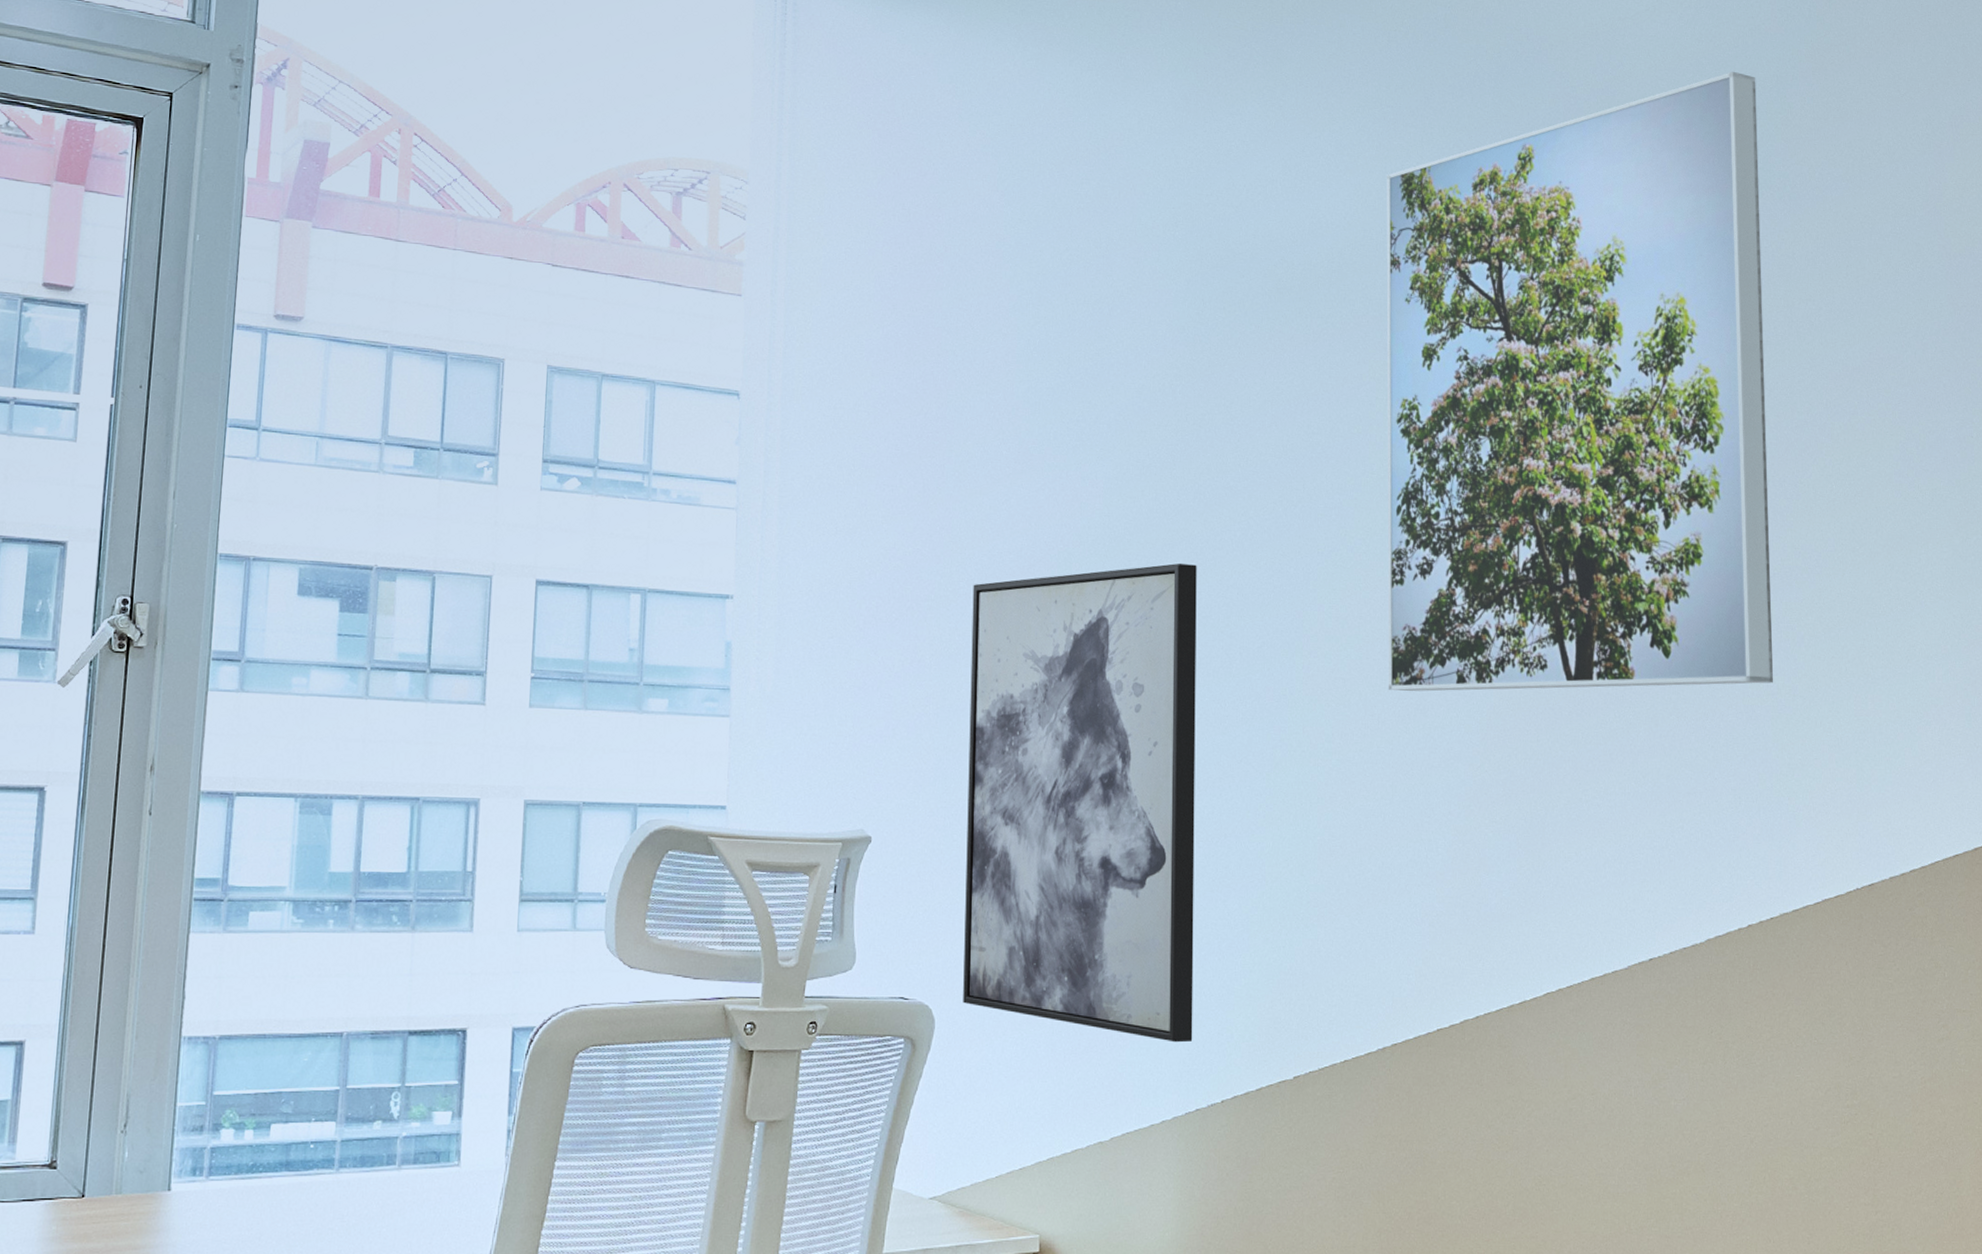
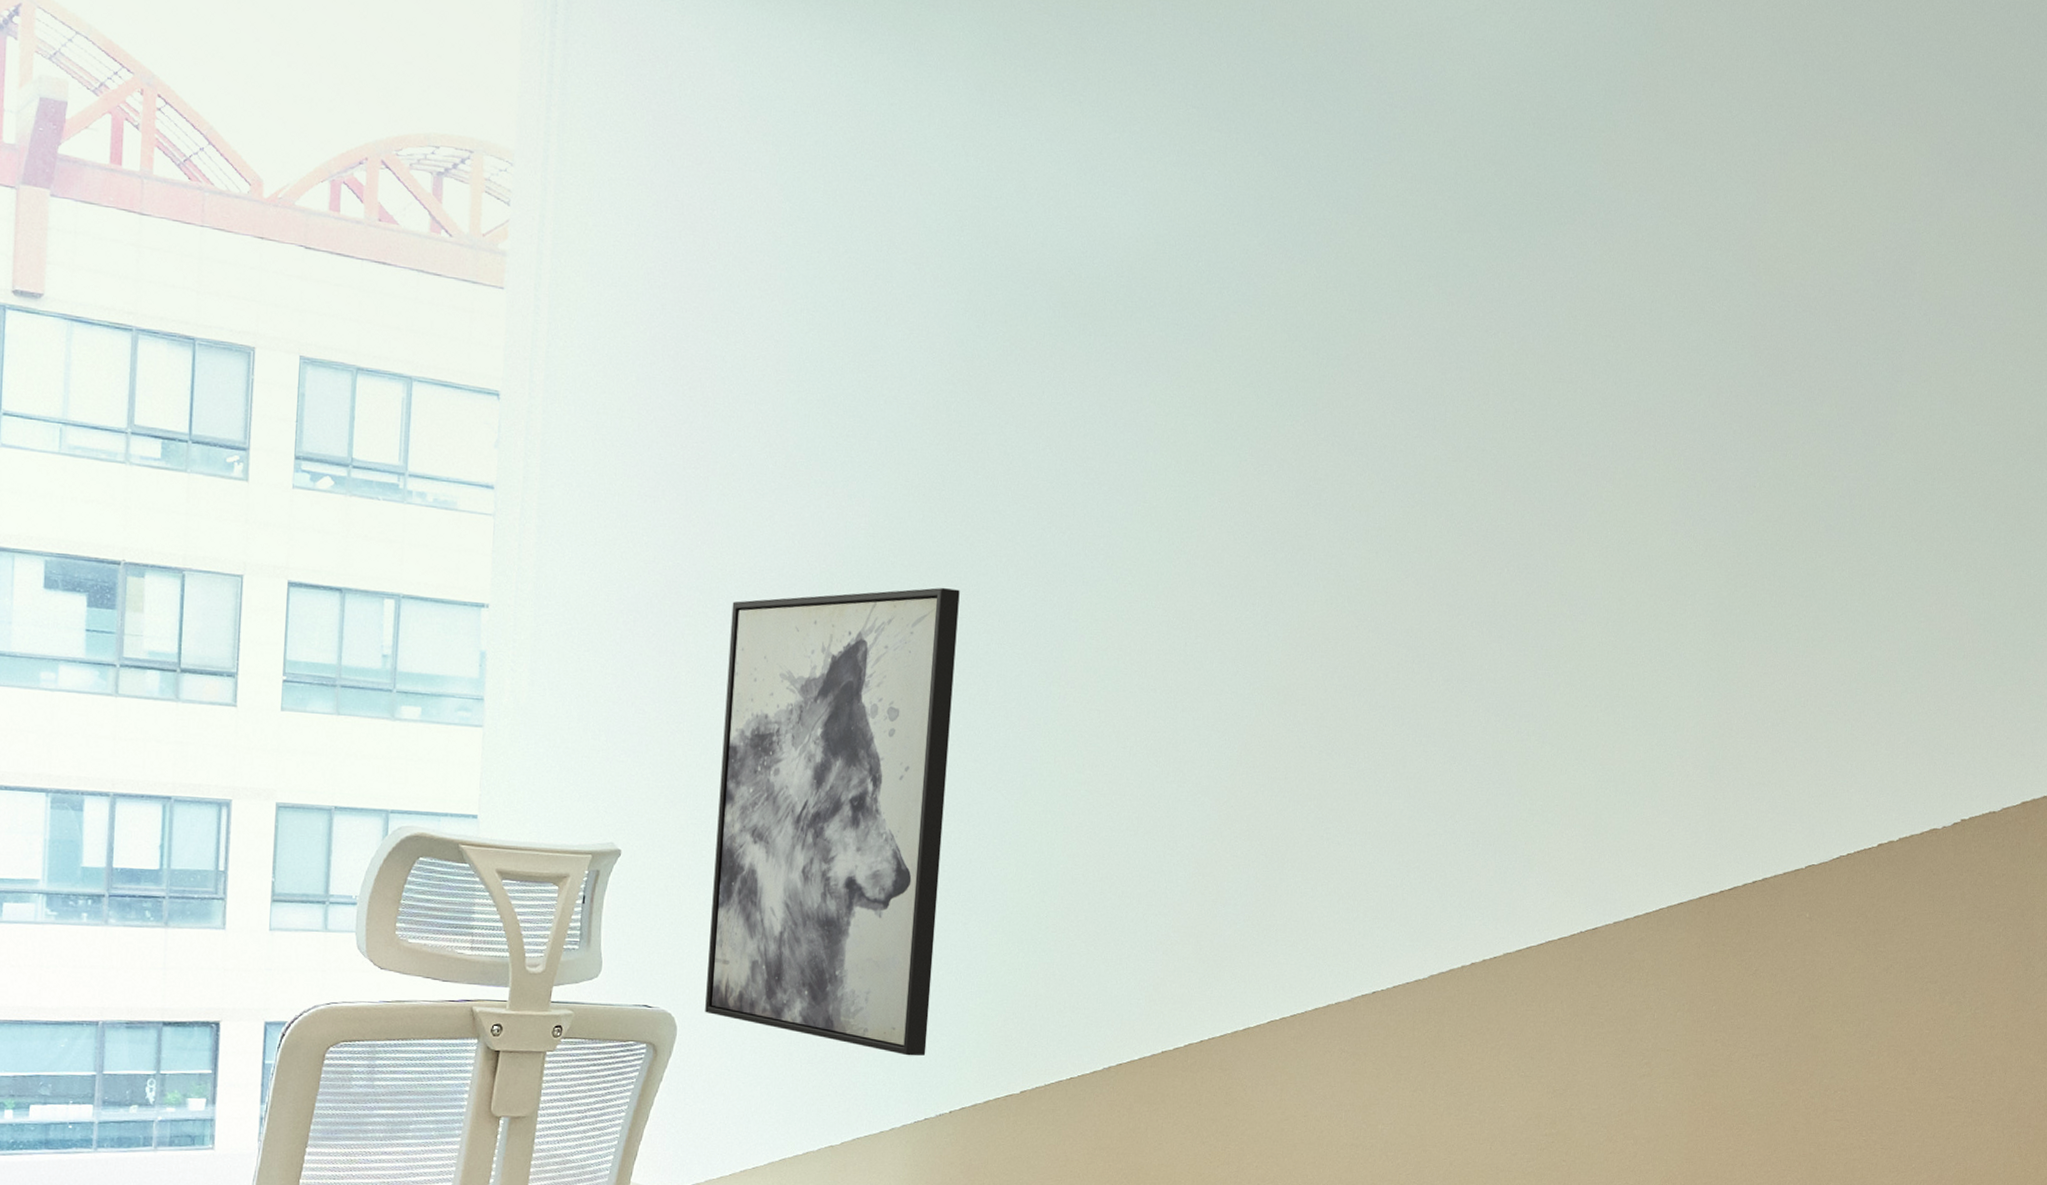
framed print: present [1387,71,1773,692] -> none [1142,82,1583,730]

